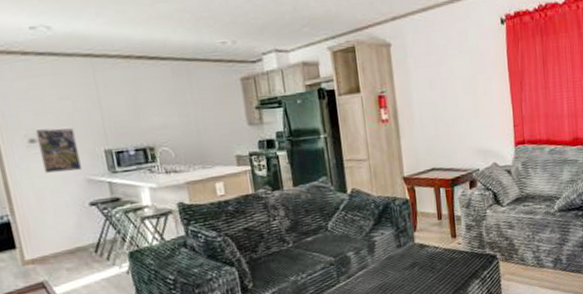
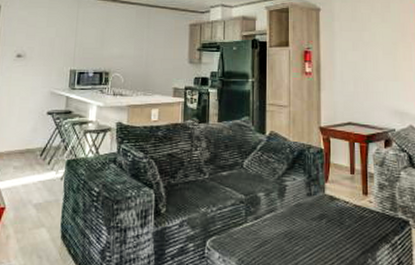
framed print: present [35,128,82,173] -> none [21,48,52,84]

